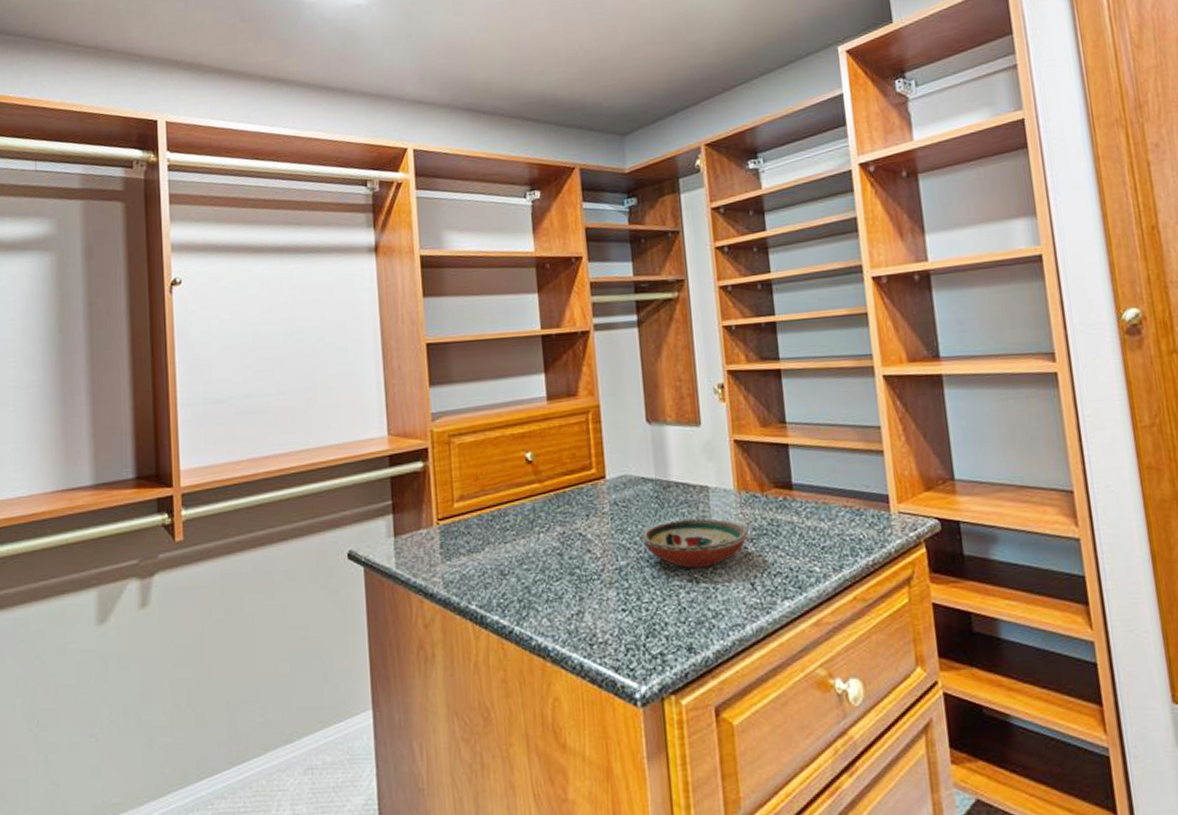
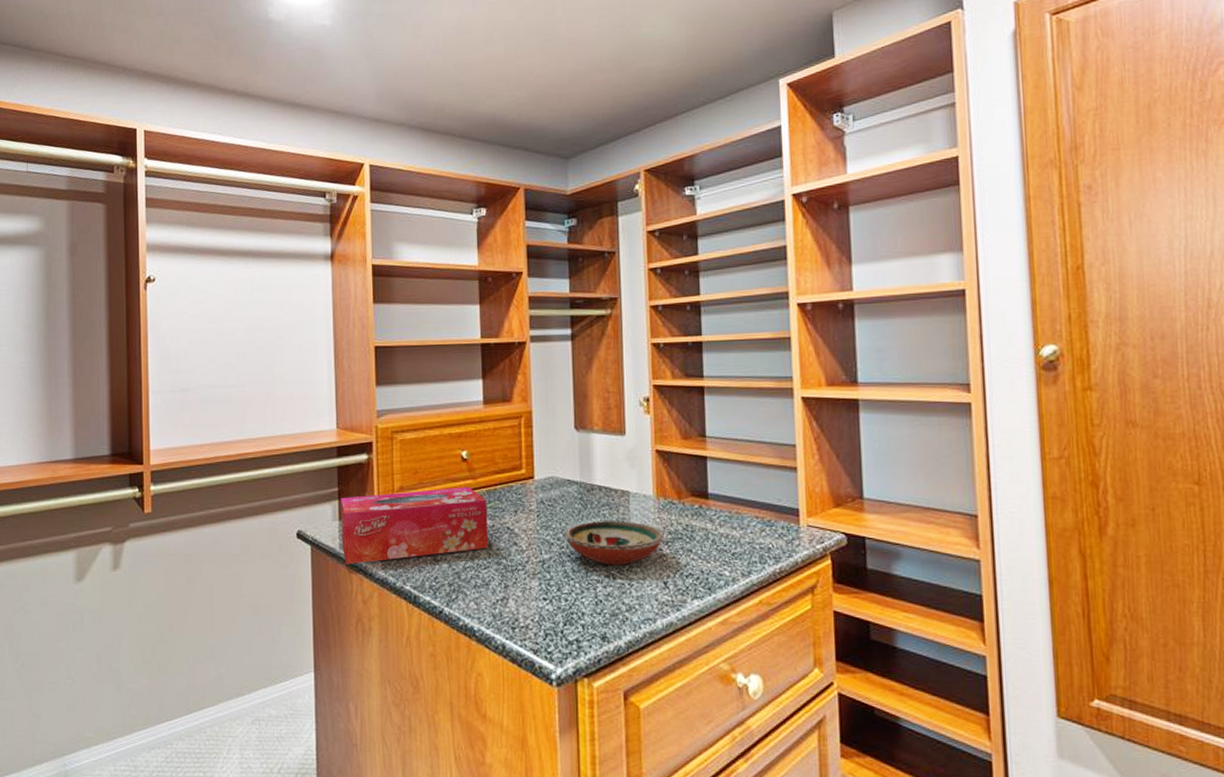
tissue box: none [395,491,560,586] -> present [341,486,489,565]

